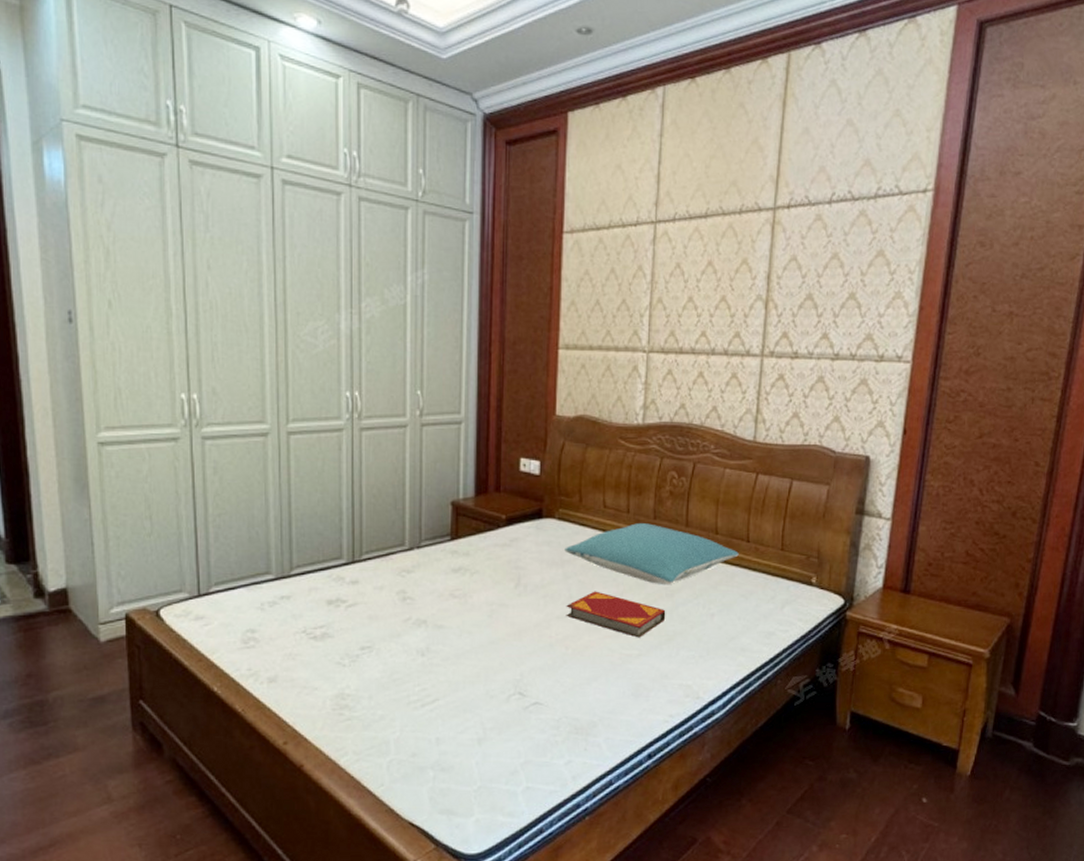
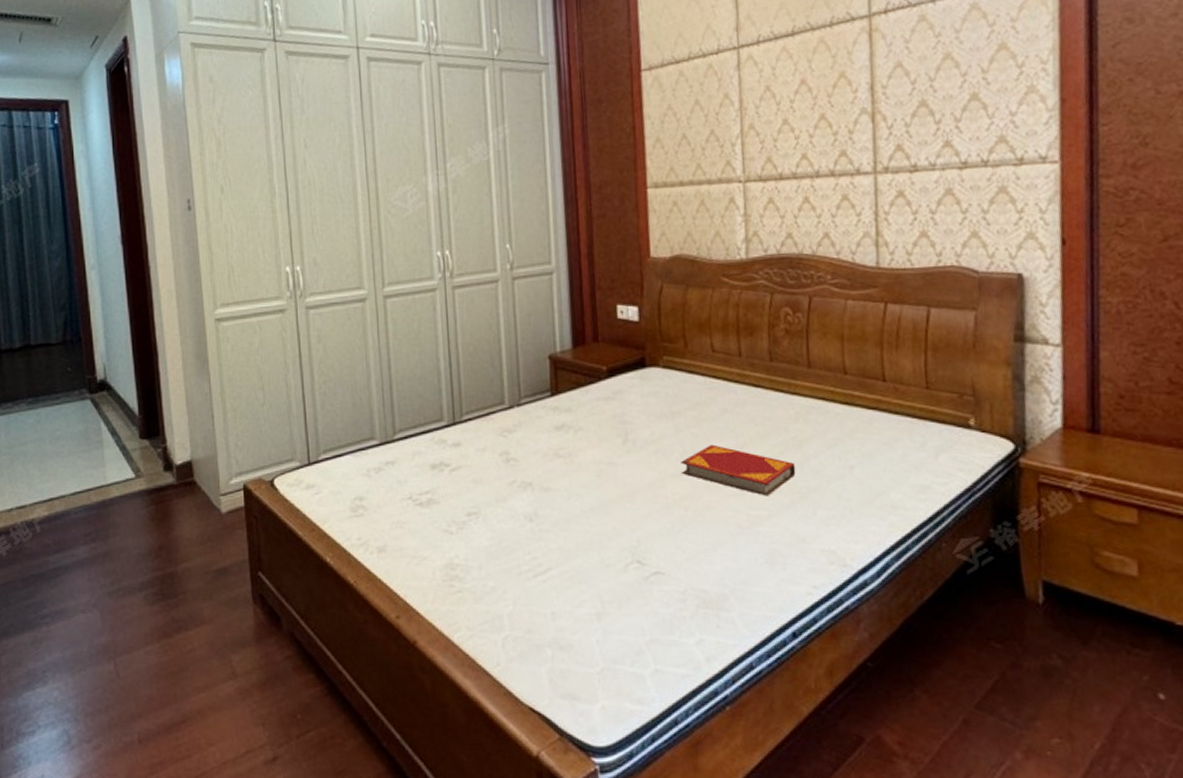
pillow: present [564,523,739,584] -> none [673,366,875,434]

